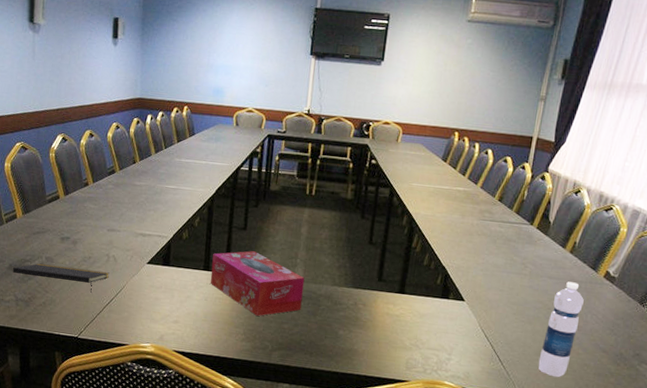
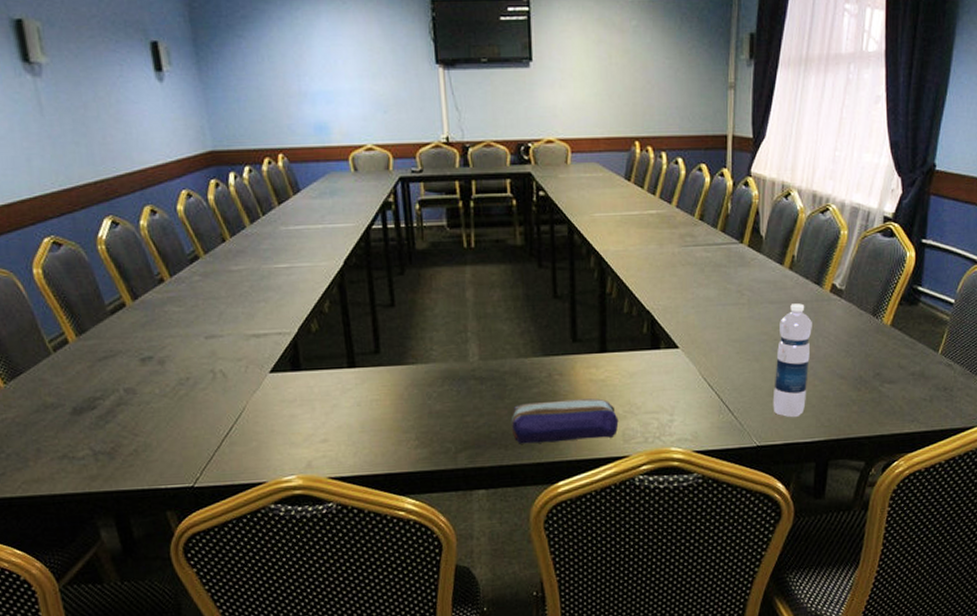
notepad: present [13,263,110,293] -> none [79,393,221,425]
tissue box: present [210,251,305,316] -> none [357,332,484,413]
pencil case: none [317,322,405,363] -> present [511,398,619,444]

